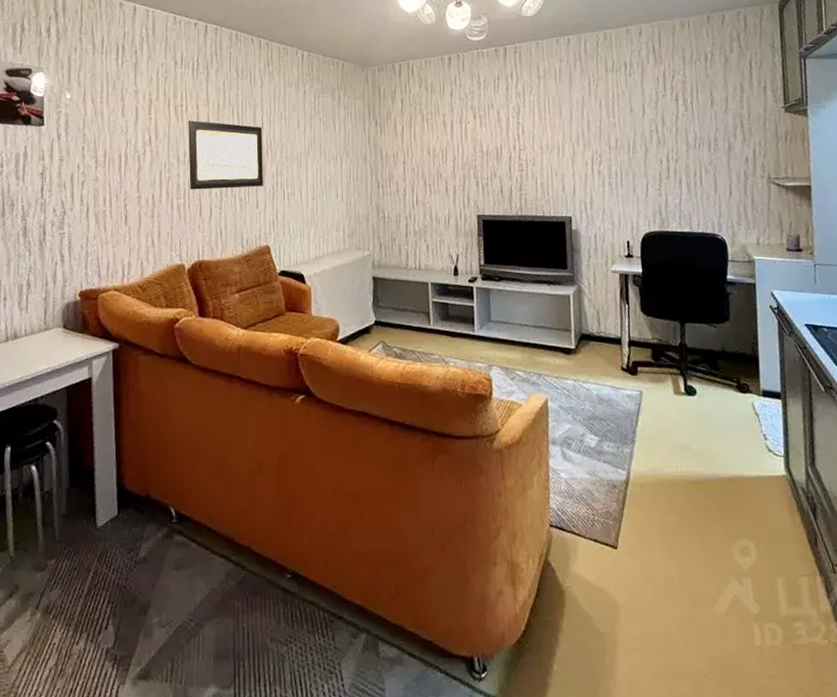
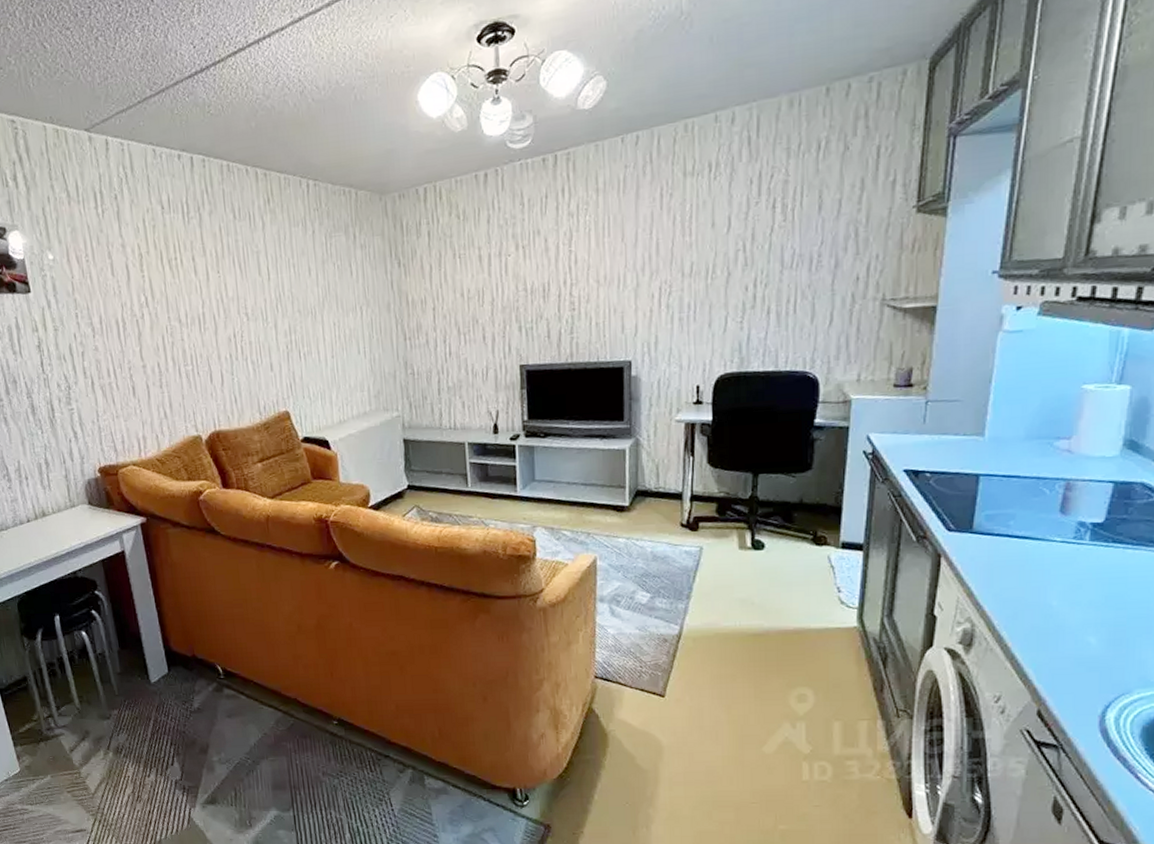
wall art: present [188,120,263,190] -> none [186,275,276,355]

